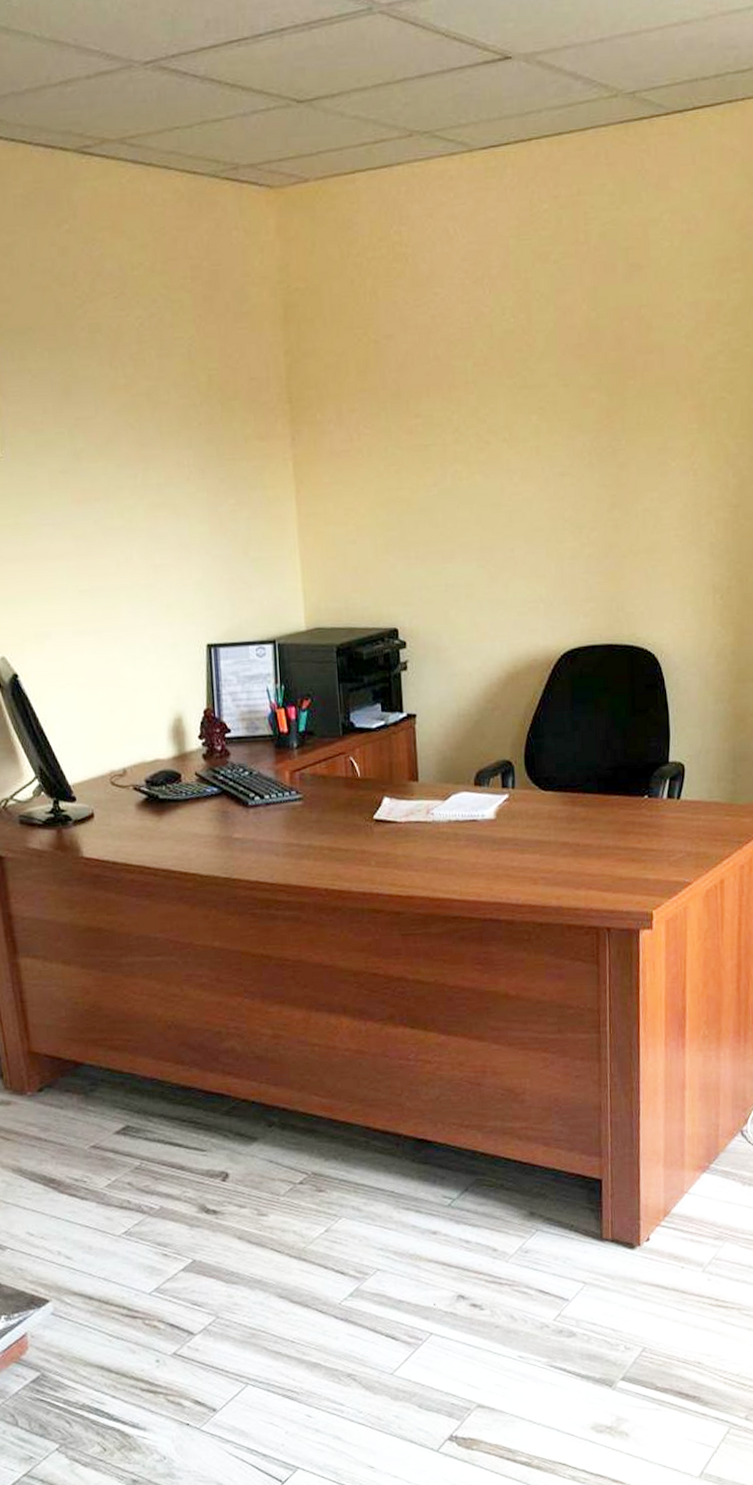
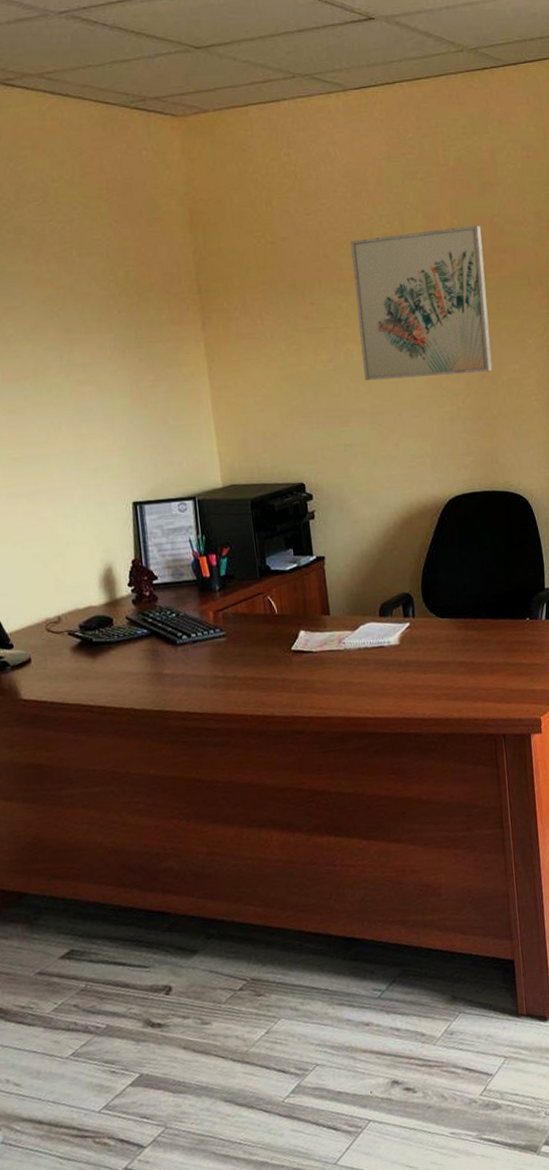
wall art: none [466,319,626,510] -> present [350,225,493,381]

